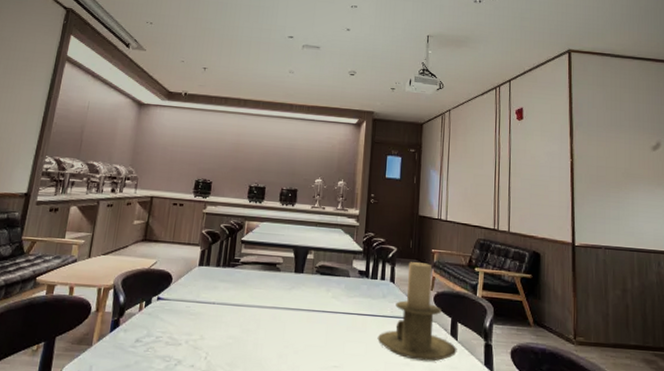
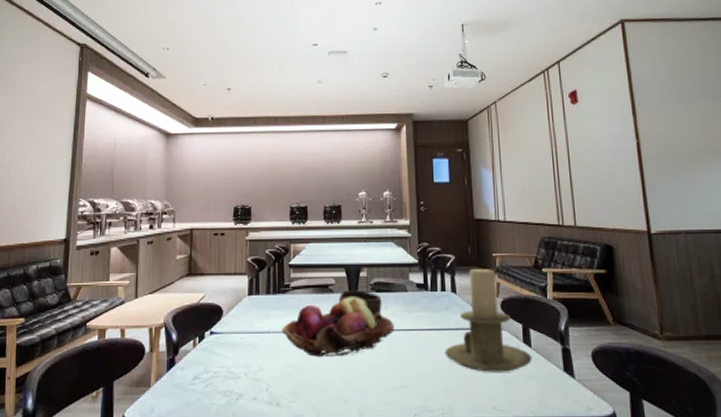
fruit basket: none [227,276,334,333] -> present [282,297,395,357]
bowl: none [284,270,325,298] -> present [338,290,382,317]

